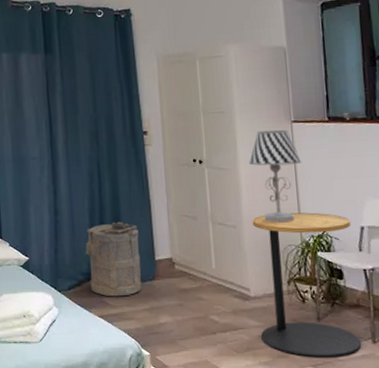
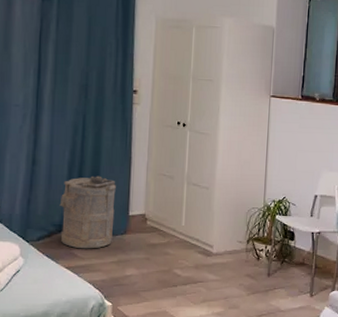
table lamp: present [248,129,302,223] -> none [227,101,274,187]
side table: present [252,212,362,358] -> none [217,179,308,309]

